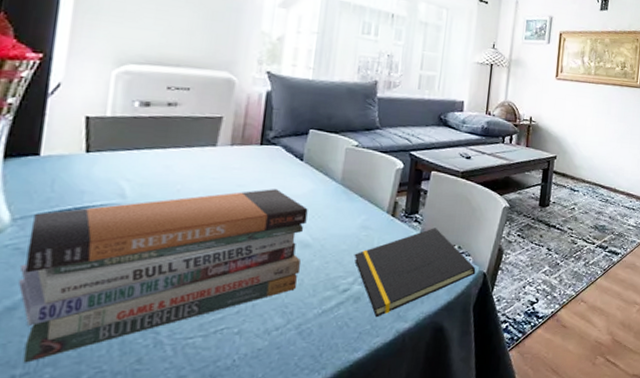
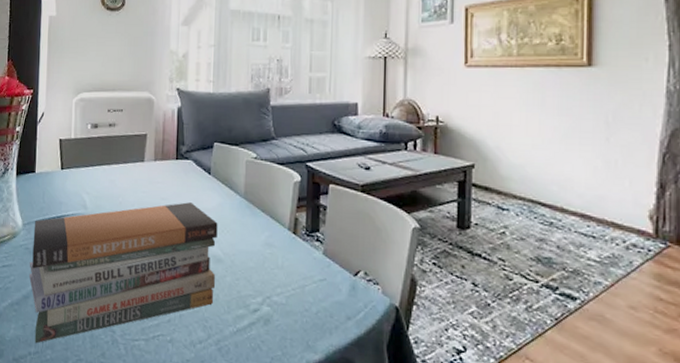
notepad: present [354,228,476,318] -> none [261,249,387,344]

